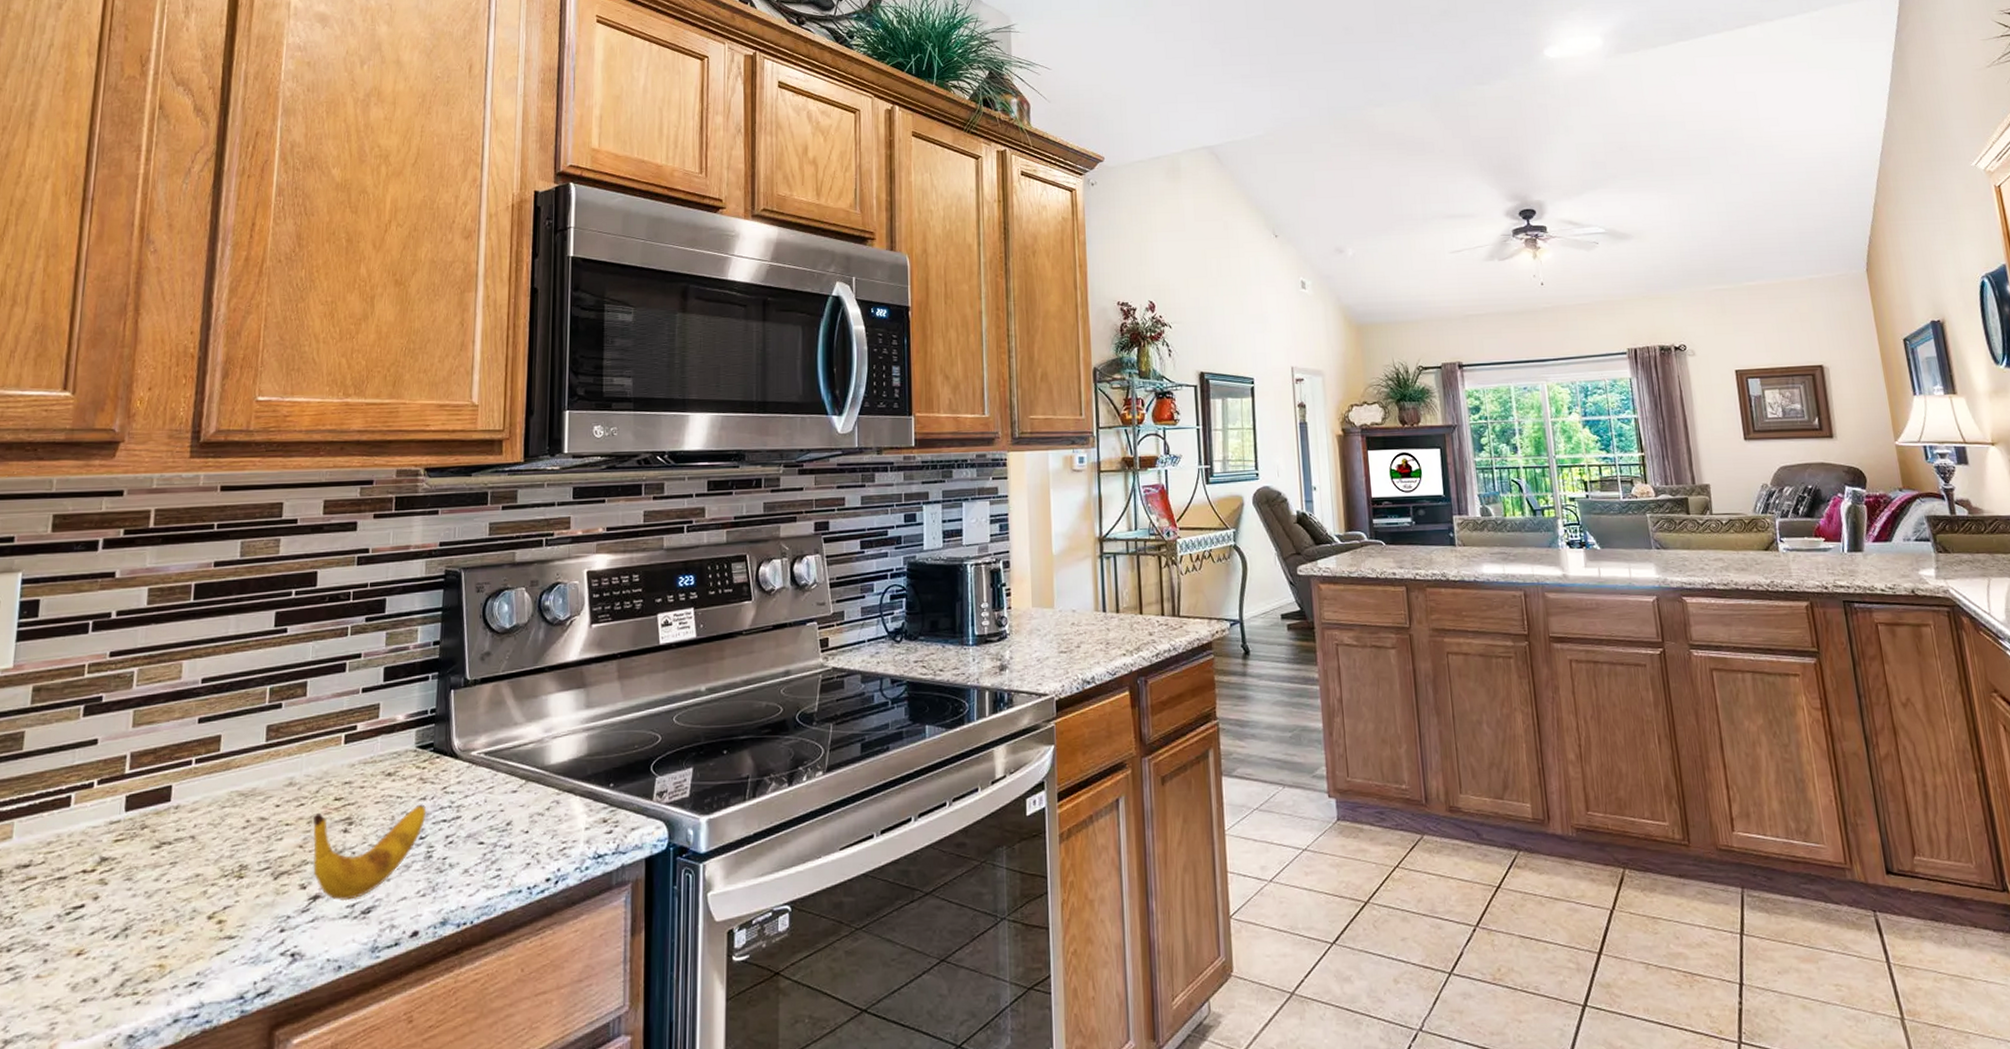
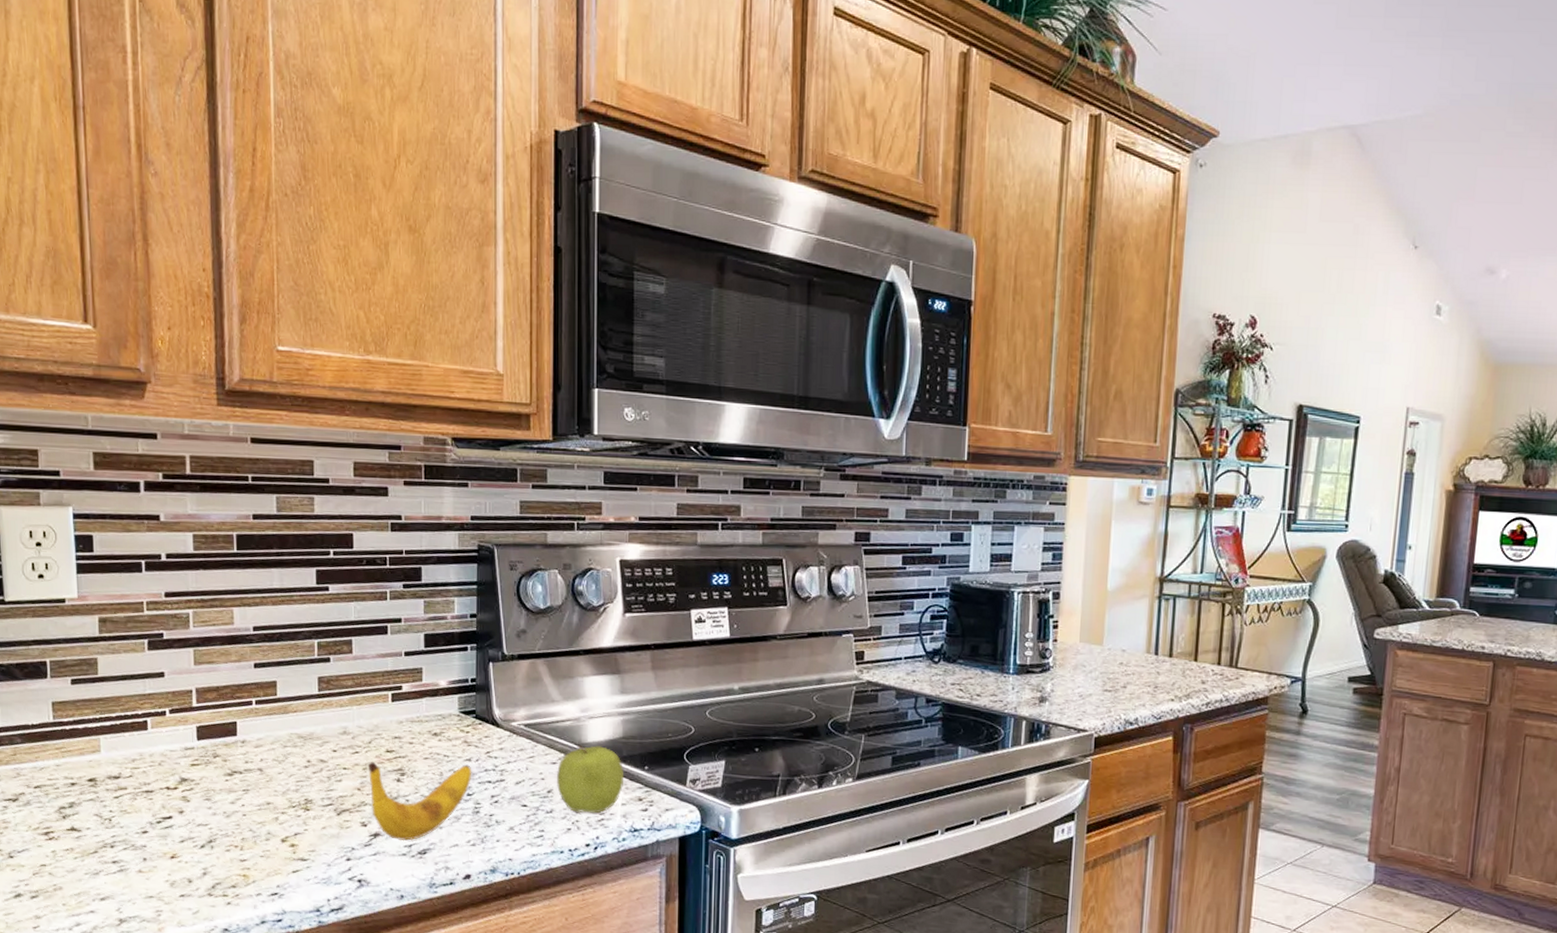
fruit: none [517,767,589,845] -> present [557,744,624,814]

